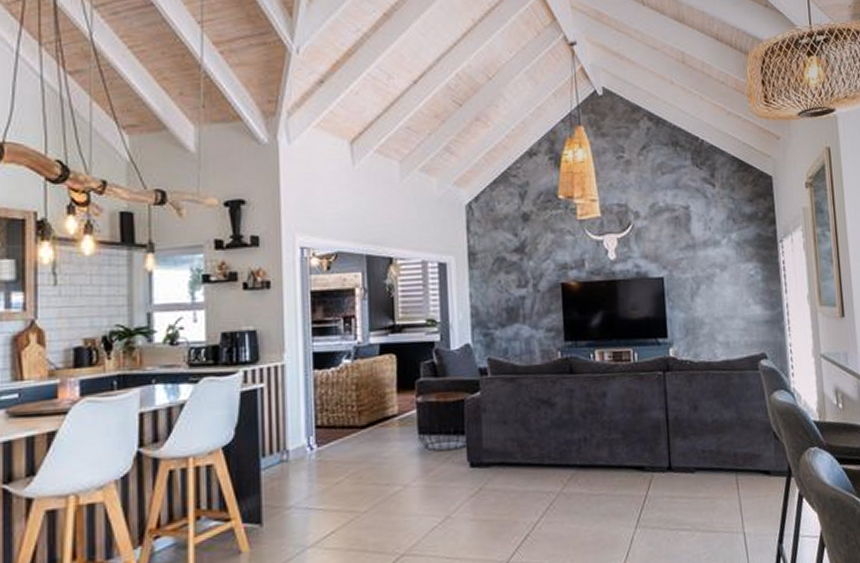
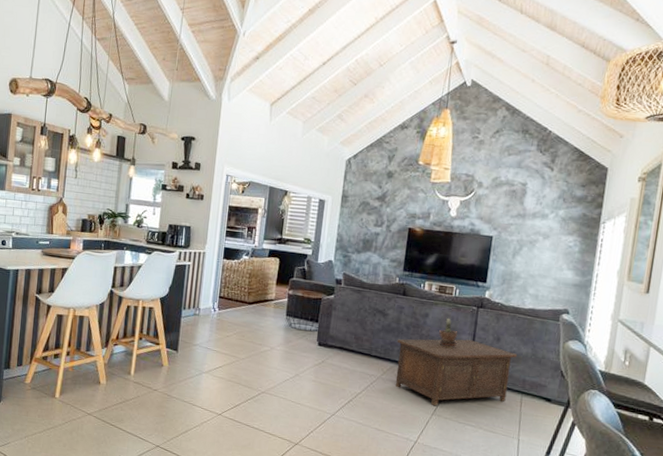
cabinet: none [573,415,722,516] -> present [395,339,518,406]
potted plant: none [624,393,649,432] -> present [439,319,458,348]

